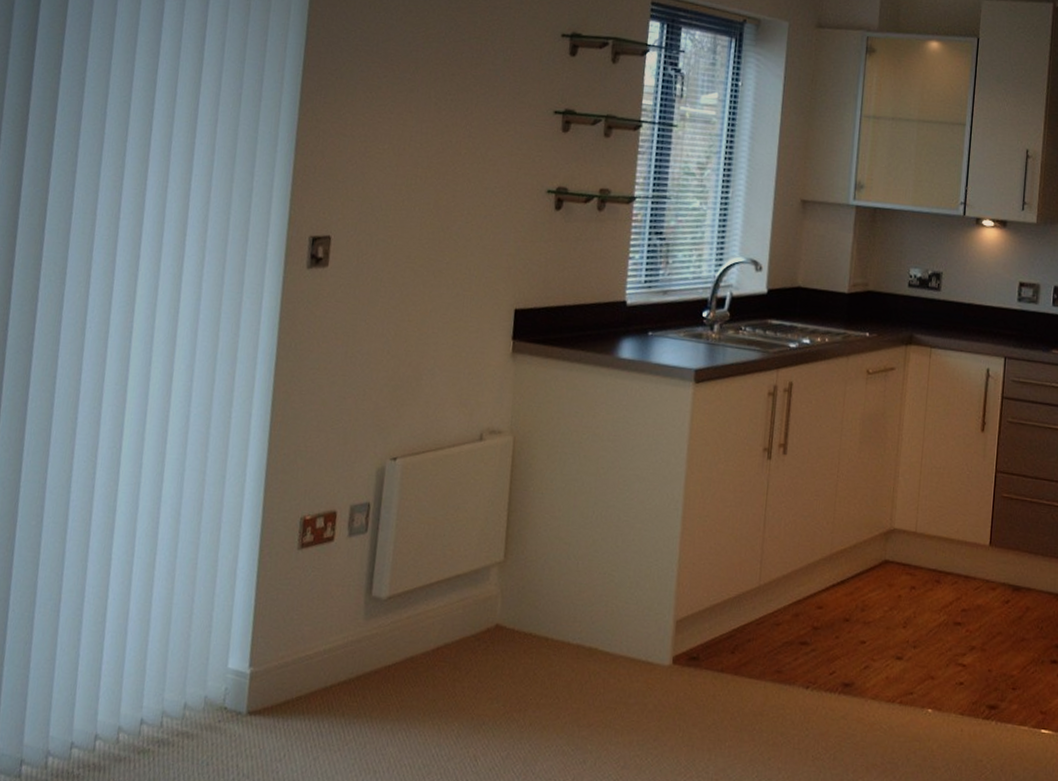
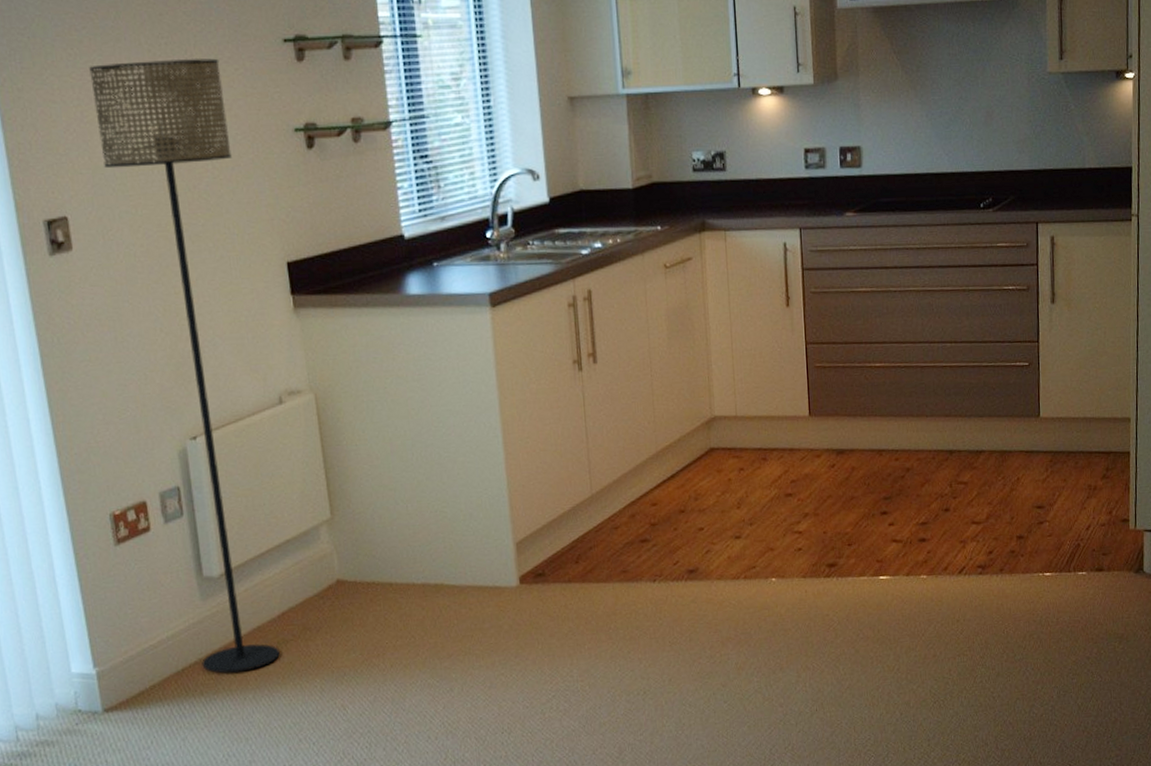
floor lamp: none [350,109,495,701] -> present [89,58,280,674]

